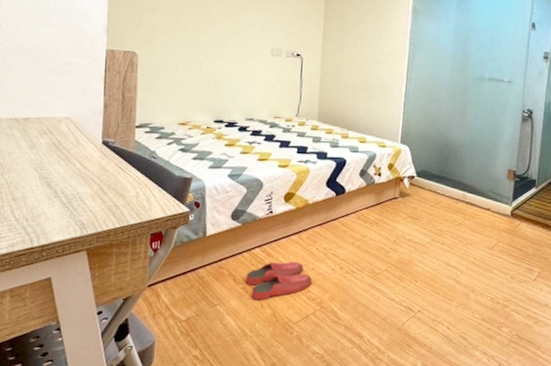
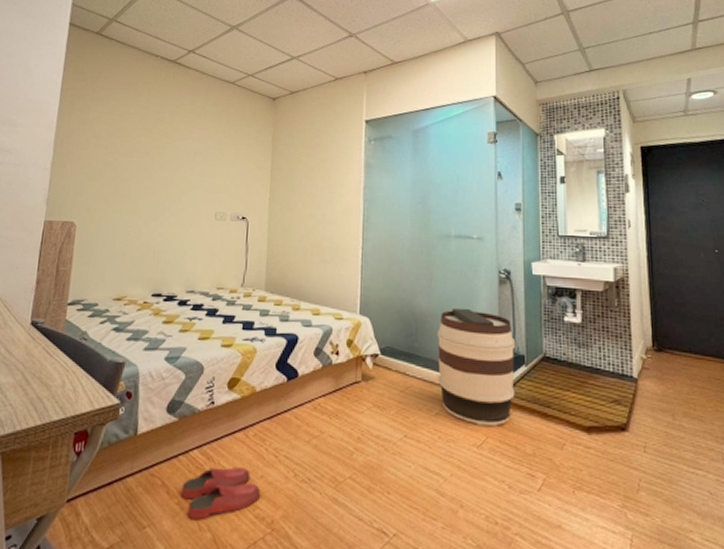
barrel: none [462,141,530,234] -> present [437,309,516,426]

